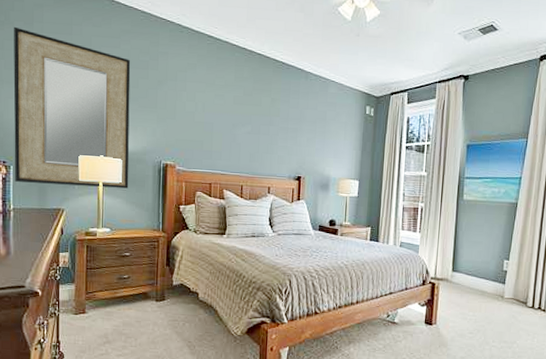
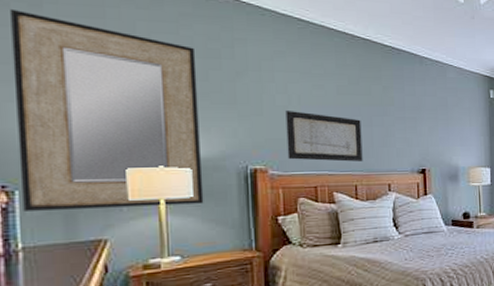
wall art: none [191,116,251,165] -> present [285,111,363,162]

